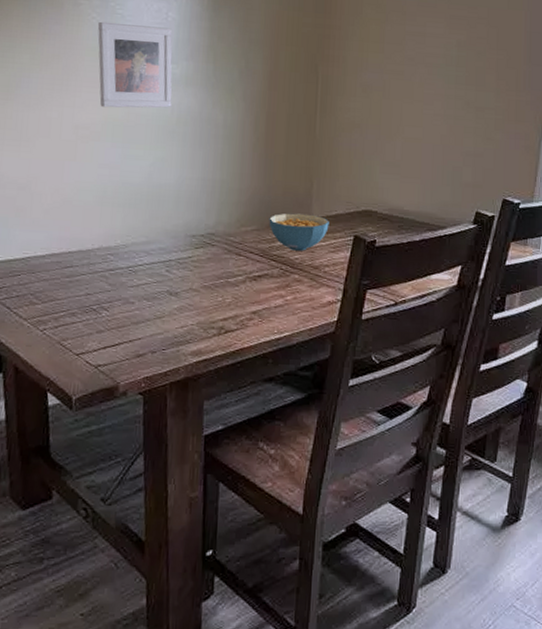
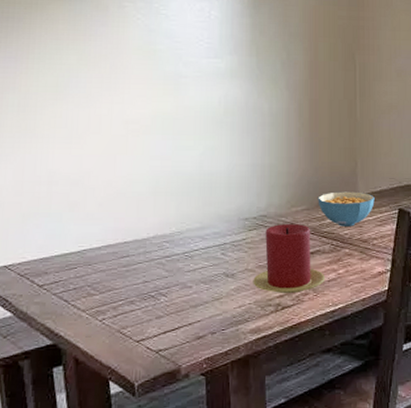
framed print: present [97,21,173,108] -> none [142,22,219,103]
candle: none [196,244,272,317] -> present [253,224,326,293]

